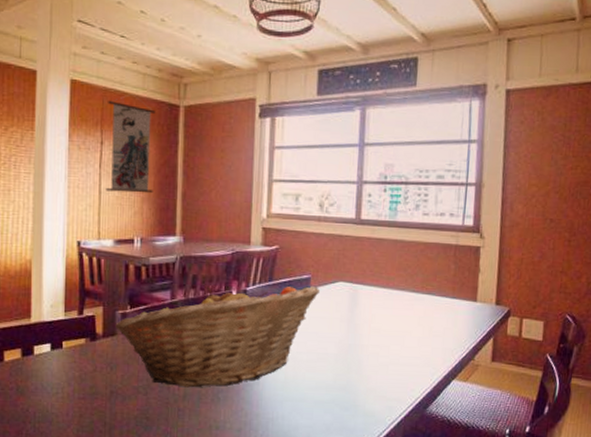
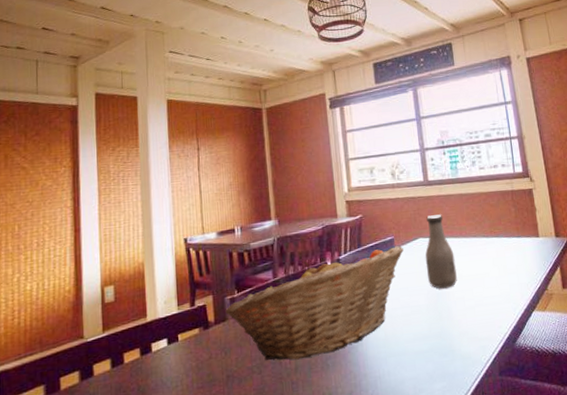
wall scroll: present [105,94,156,194] -> none [200,105,247,190]
bottle: none [341,258,376,340] -> present [425,214,457,289]

